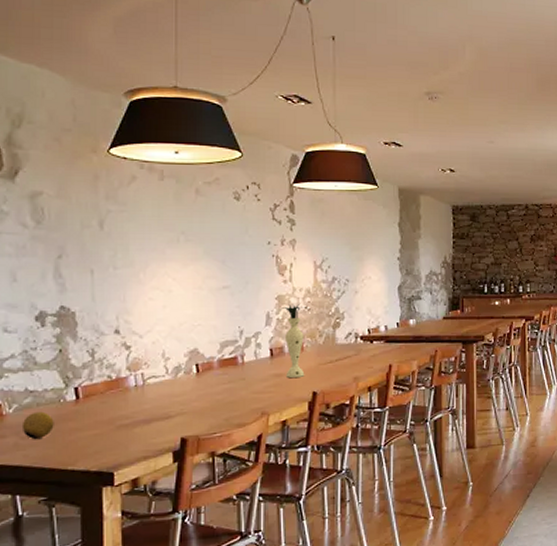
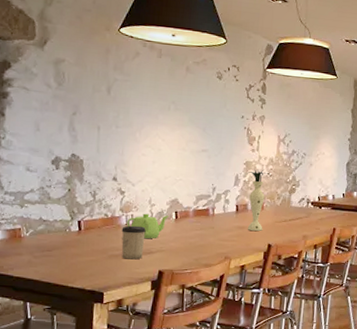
fruit: present [21,411,54,440] -> none [35,237,60,260]
cup: none [130,386,161,429] -> present [121,225,146,260]
teapot: none [136,370,188,401] -> present [127,213,169,239]

